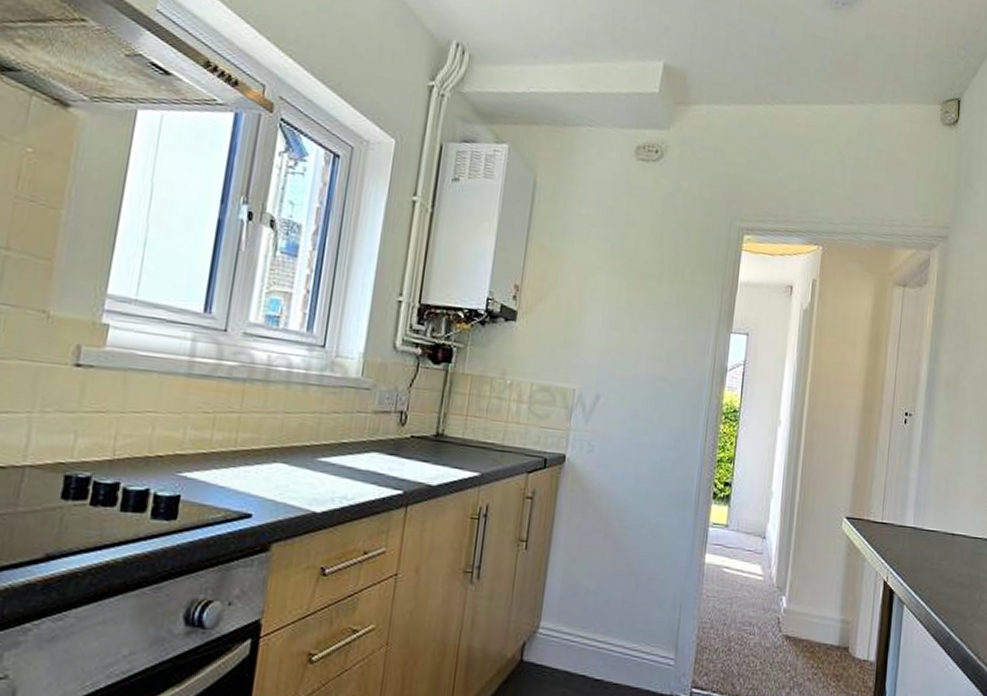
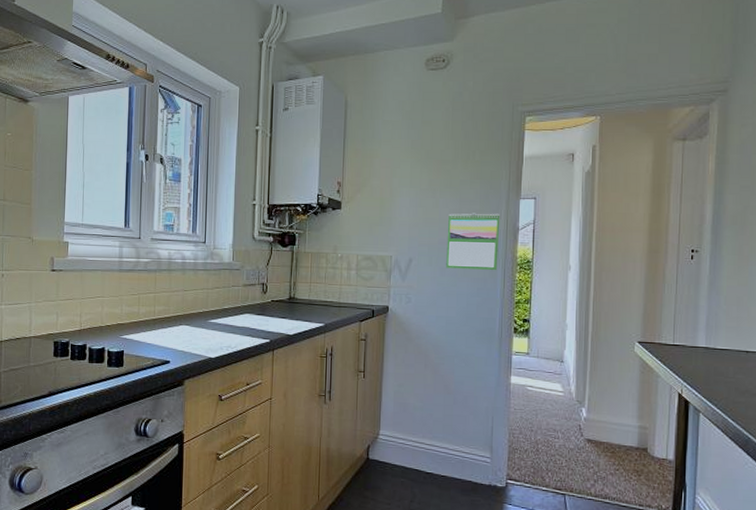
calendar: none [640,342,708,420] -> present [446,213,500,271]

